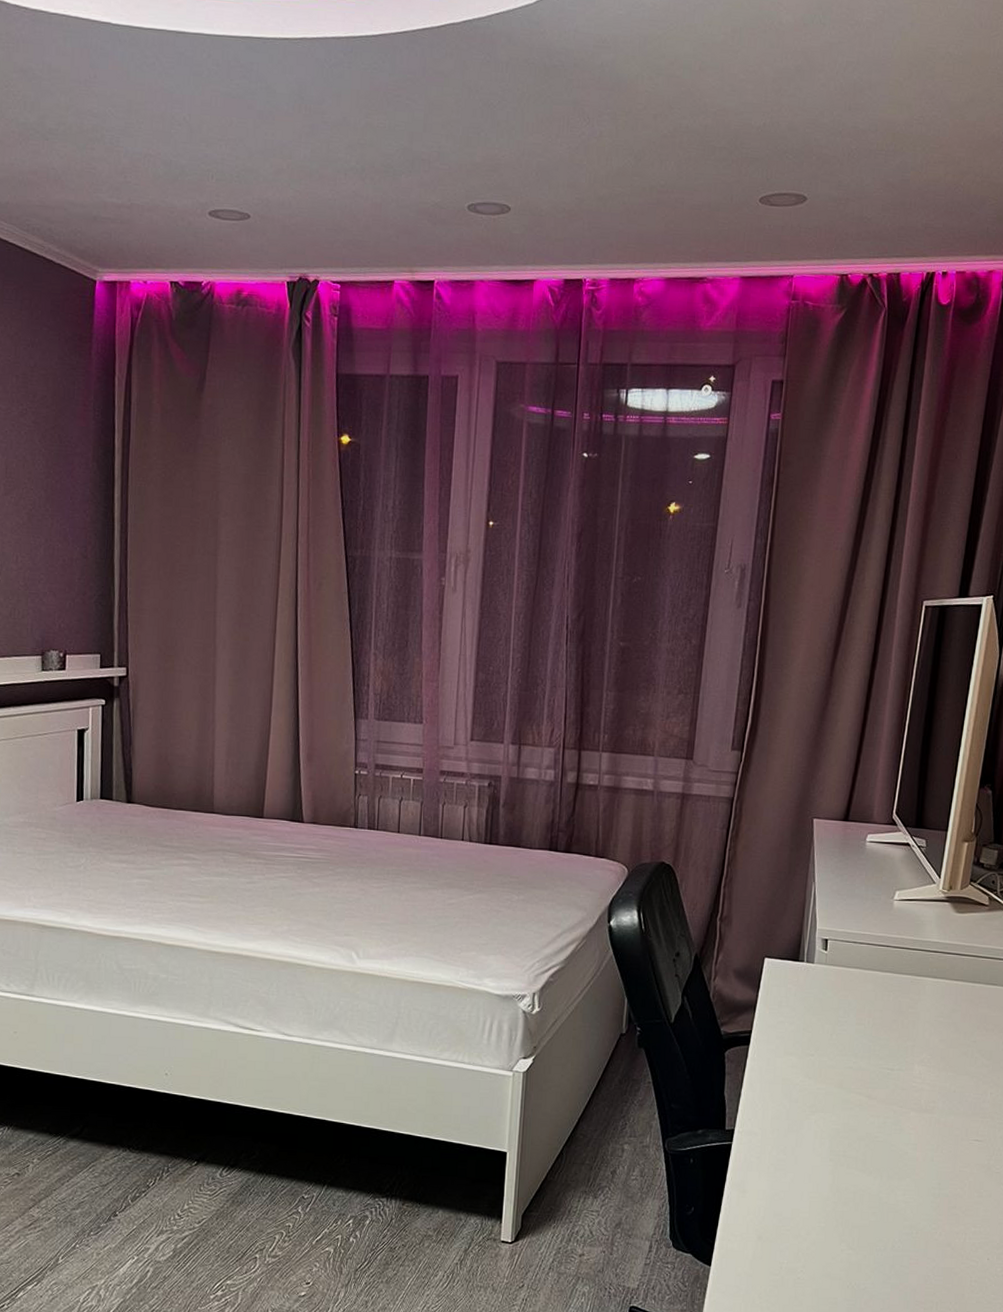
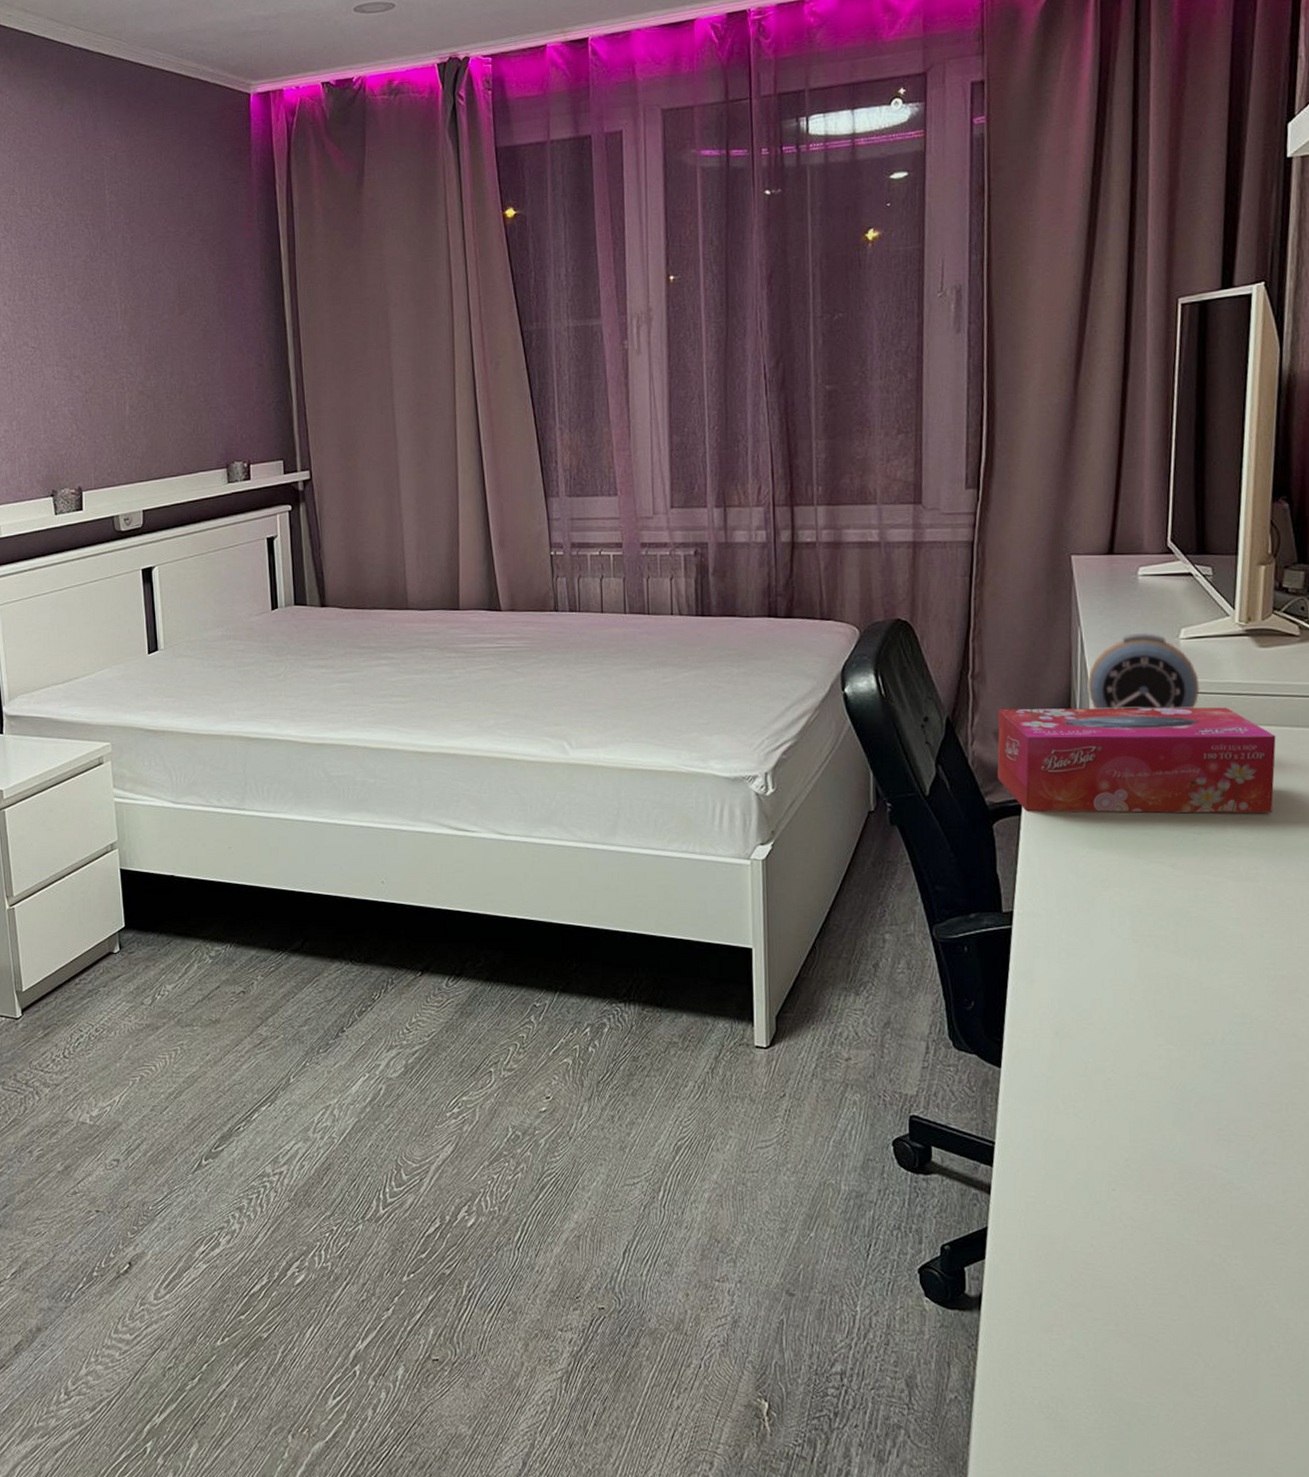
tissue box: none [732,950,961,1055] -> present [997,707,1276,813]
alarm clock: none [815,892,906,962] -> present [1087,633,1200,710]

